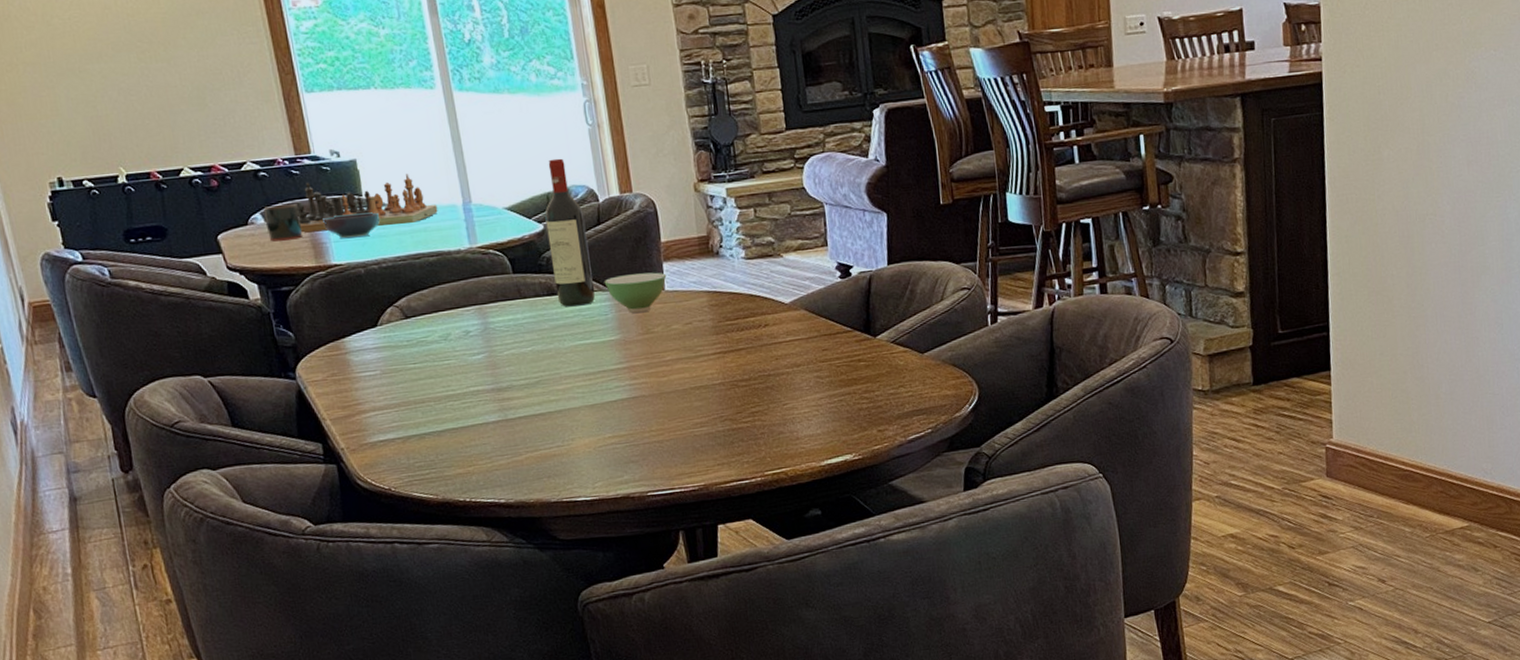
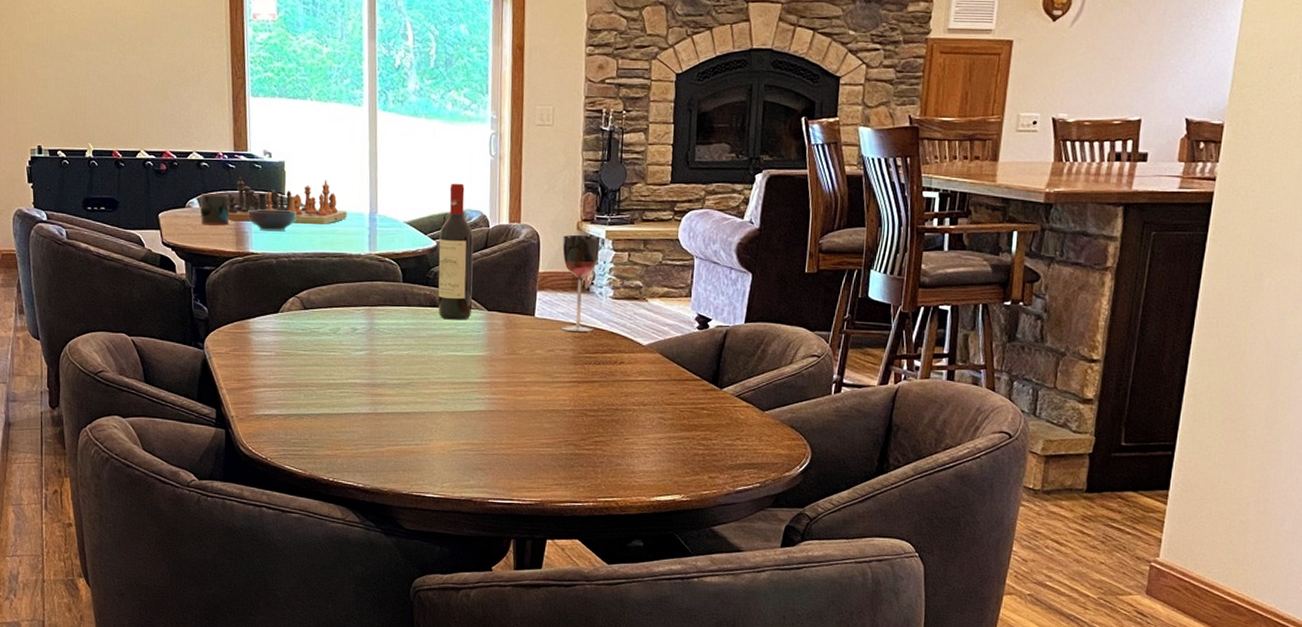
bowl: present [604,272,667,314] -> none [481,297,539,335]
wineglass: none [681,195,732,300] -> present [560,234,601,332]

